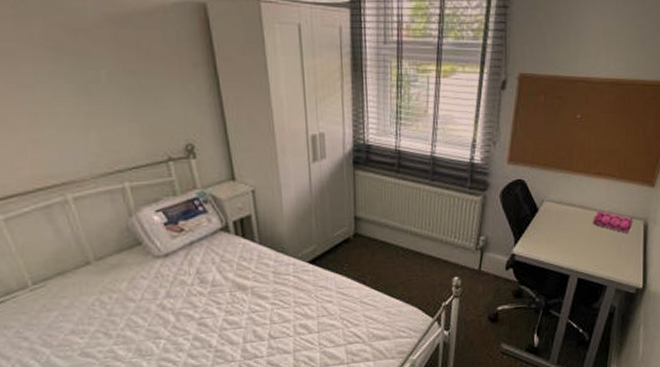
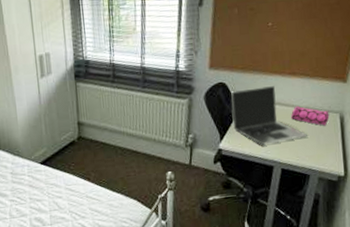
laptop: none [529,186,608,251] -> present [231,86,307,145]

